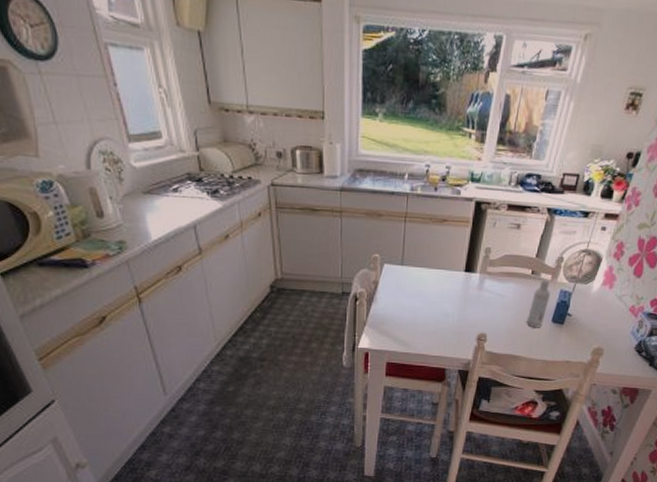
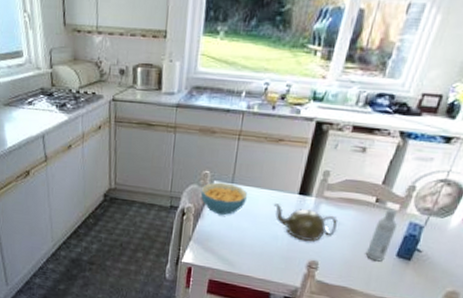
cereal bowl: none [371,265,418,298] -> present [200,182,248,216]
teapot: none [443,282,501,315] -> present [274,203,338,241]

